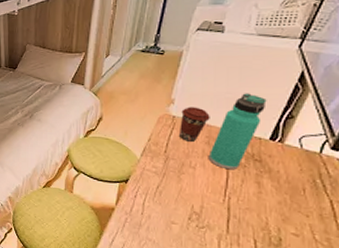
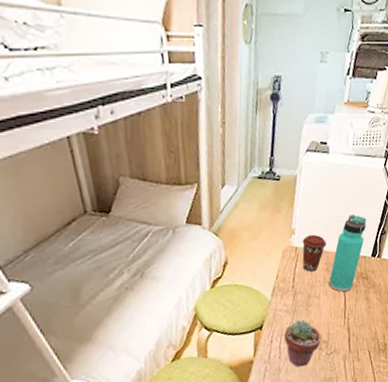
potted succulent: none [150,184,192,230] -> present [284,319,321,368]

